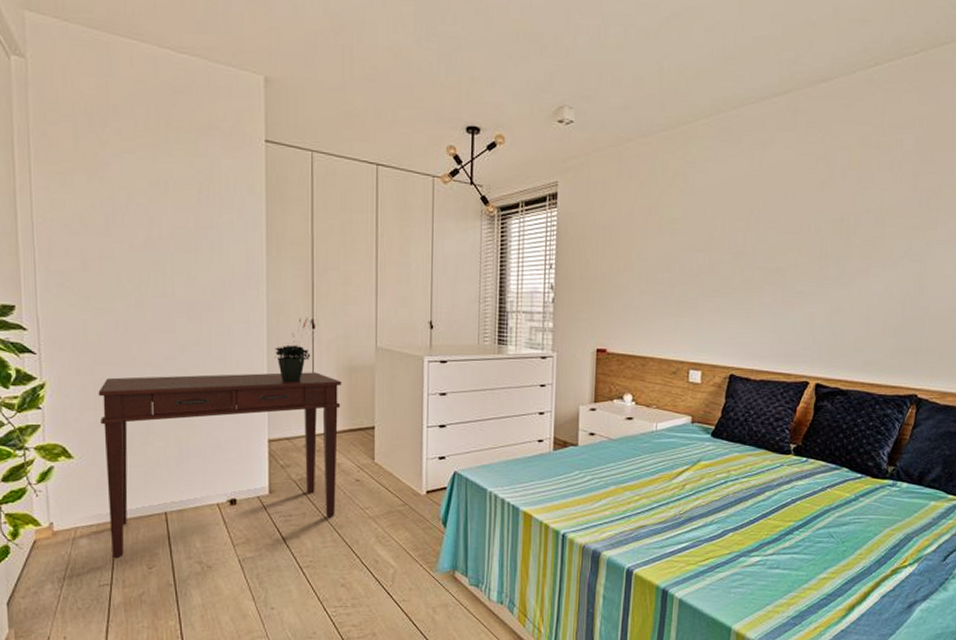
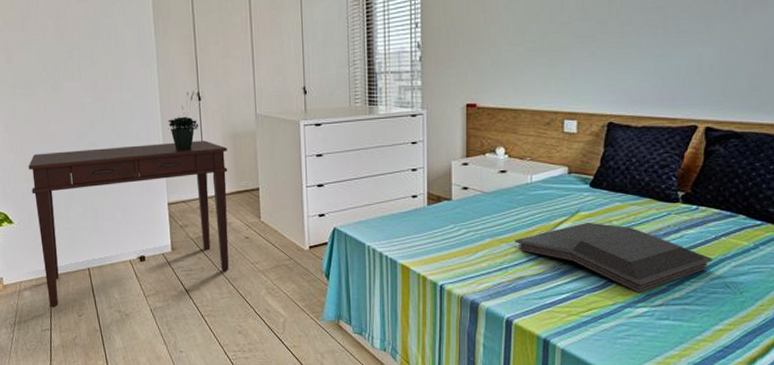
serving tray: none [638,472,820,543] -> present [514,223,713,293]

